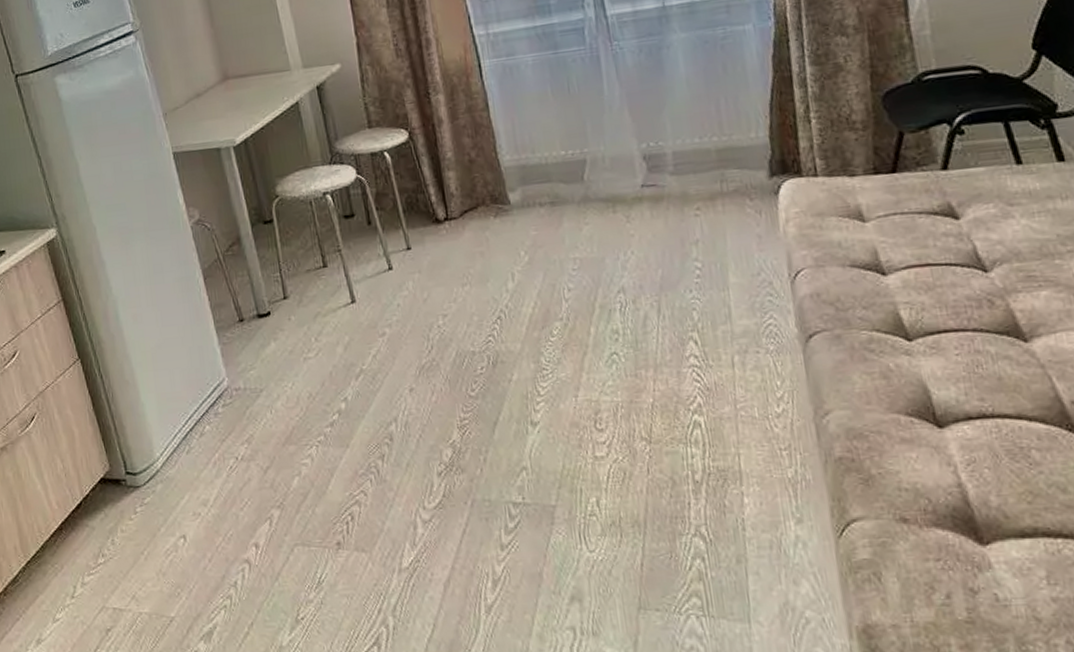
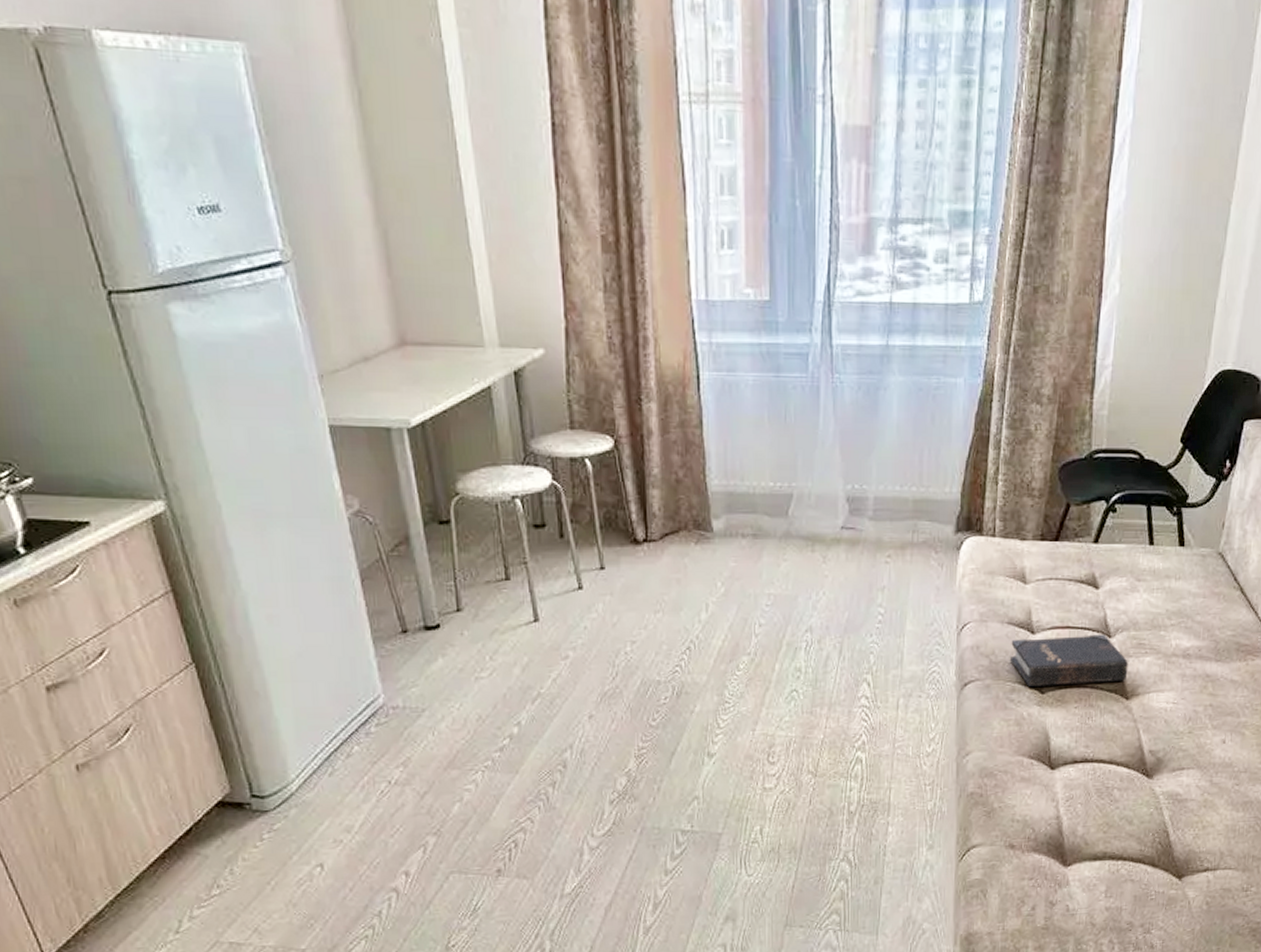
hardback book: none [858,269,1020,334] -> present [1009,634,1128,687]

